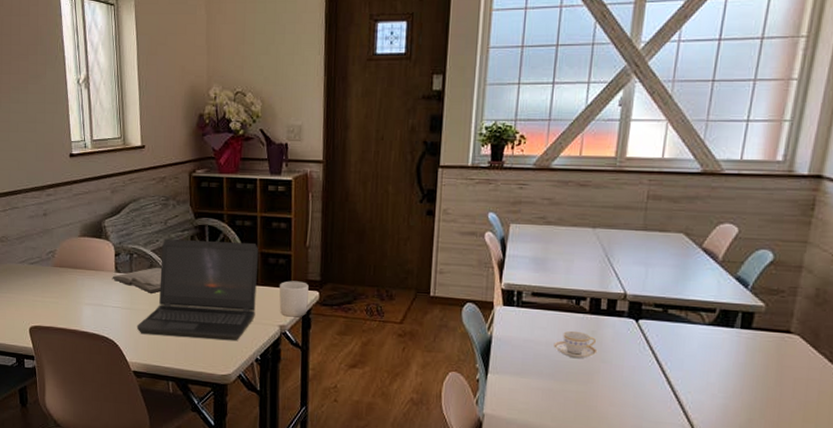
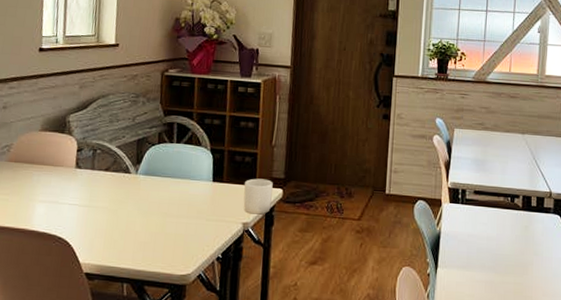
diary: present [112,267,162,293] -> none [71,163,126,190]
laptop computer: present [136,238,258,340] -> none [93,135,226,239]
teacup: present [553,330,598,359] -> none [494,226,531,252]

